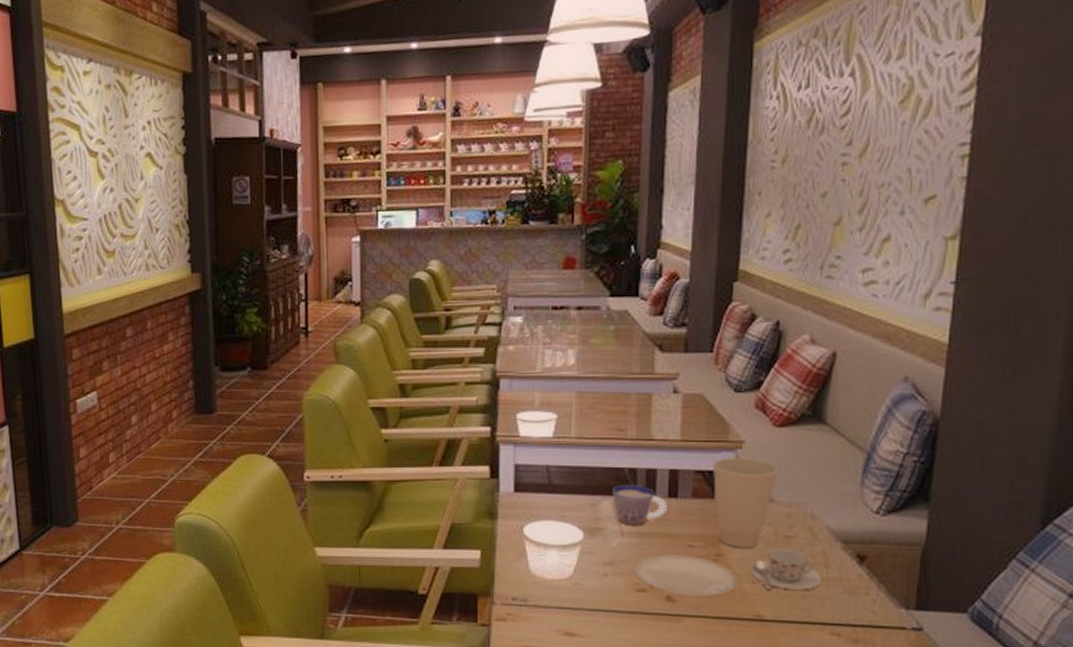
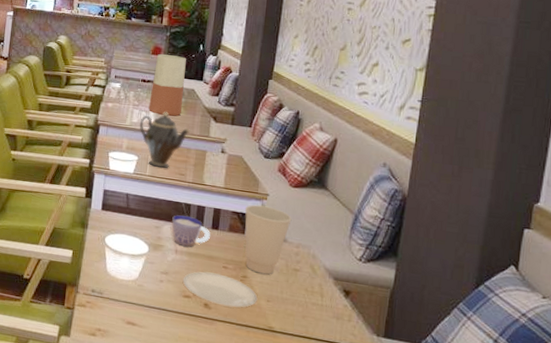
teapot: none [554,347,630,426] -> present [139,112,192,168]
vase: none [566,266,613,353] -> present [148,54,186,116]
teacup: present [750,549,823,590] -> none [267,277,319,312]

